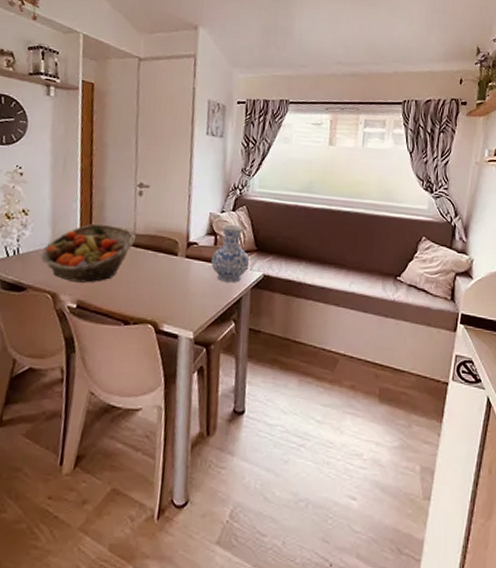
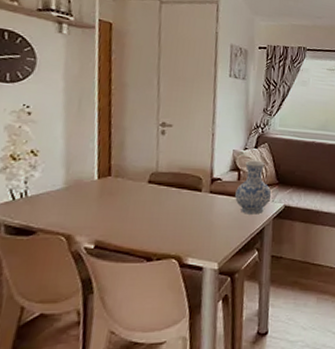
fruit basket: present [41,223,136,283] -> none [53,163,159,223]

